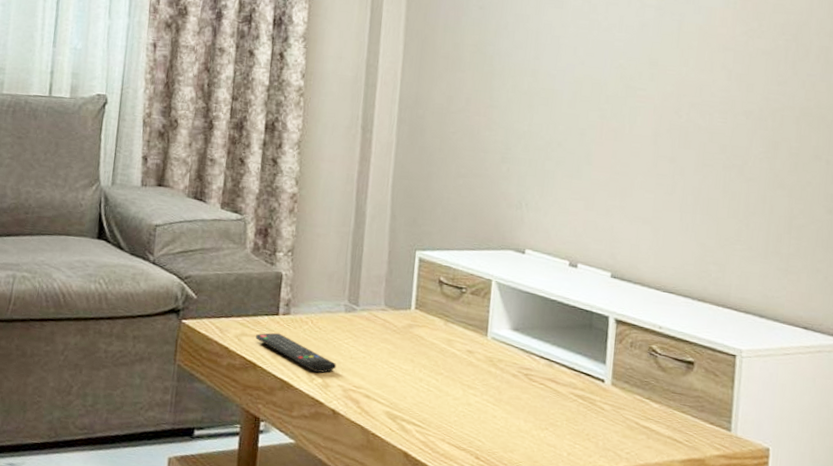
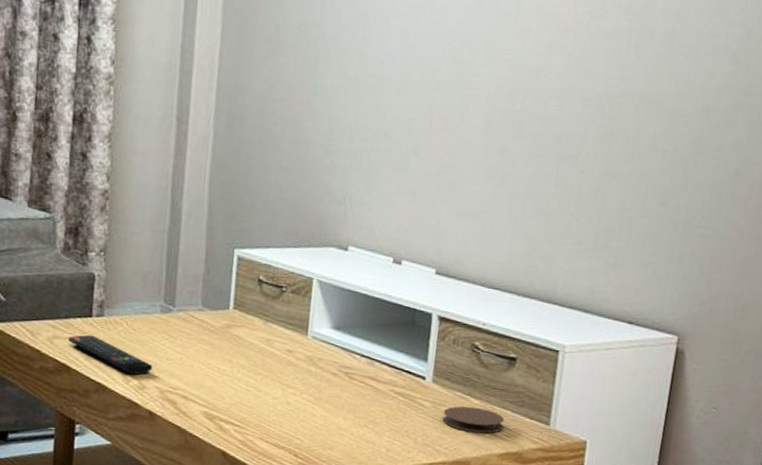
coaster: none [623,410,685,439] -> present [442,406,505,434]

